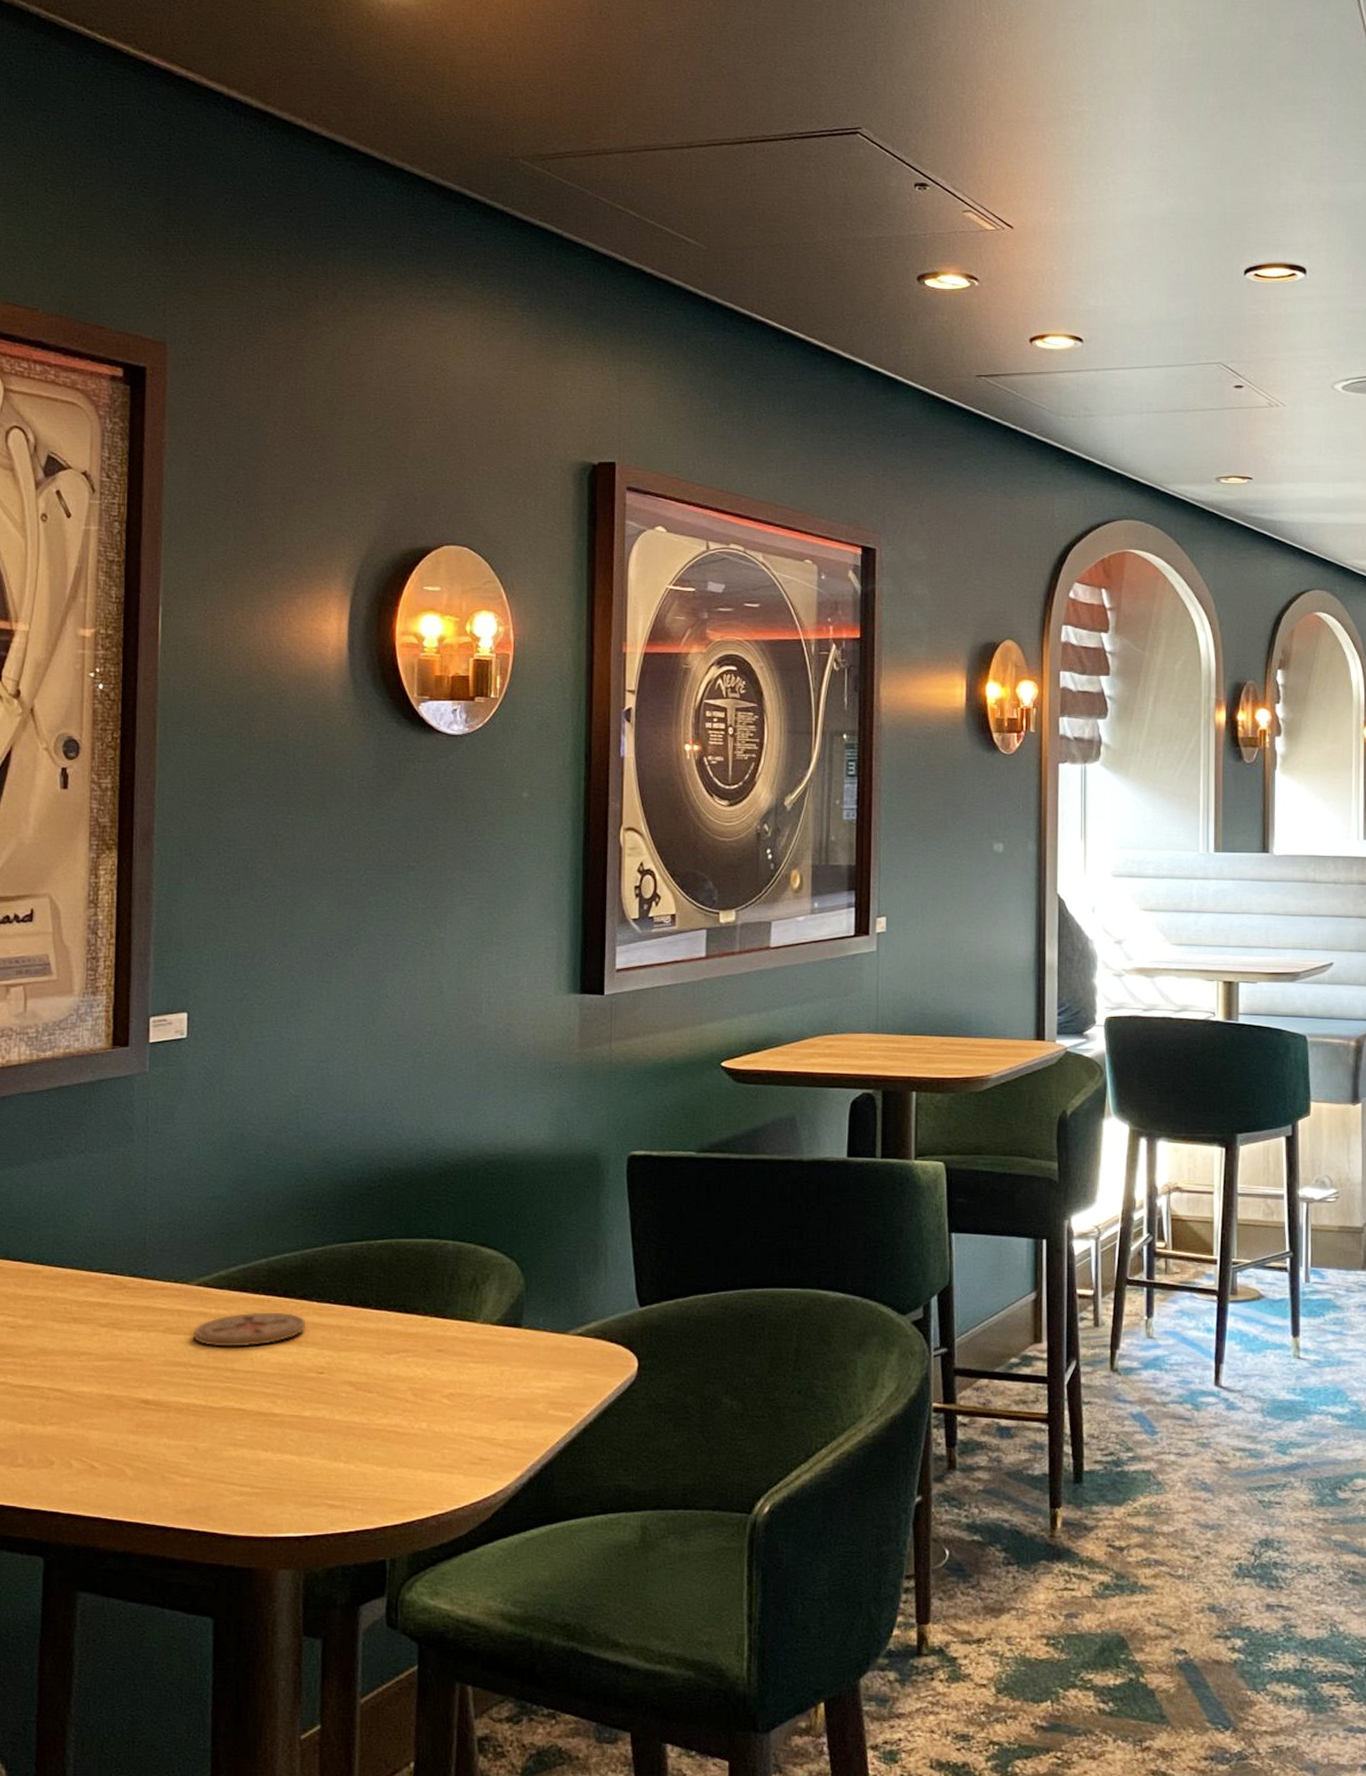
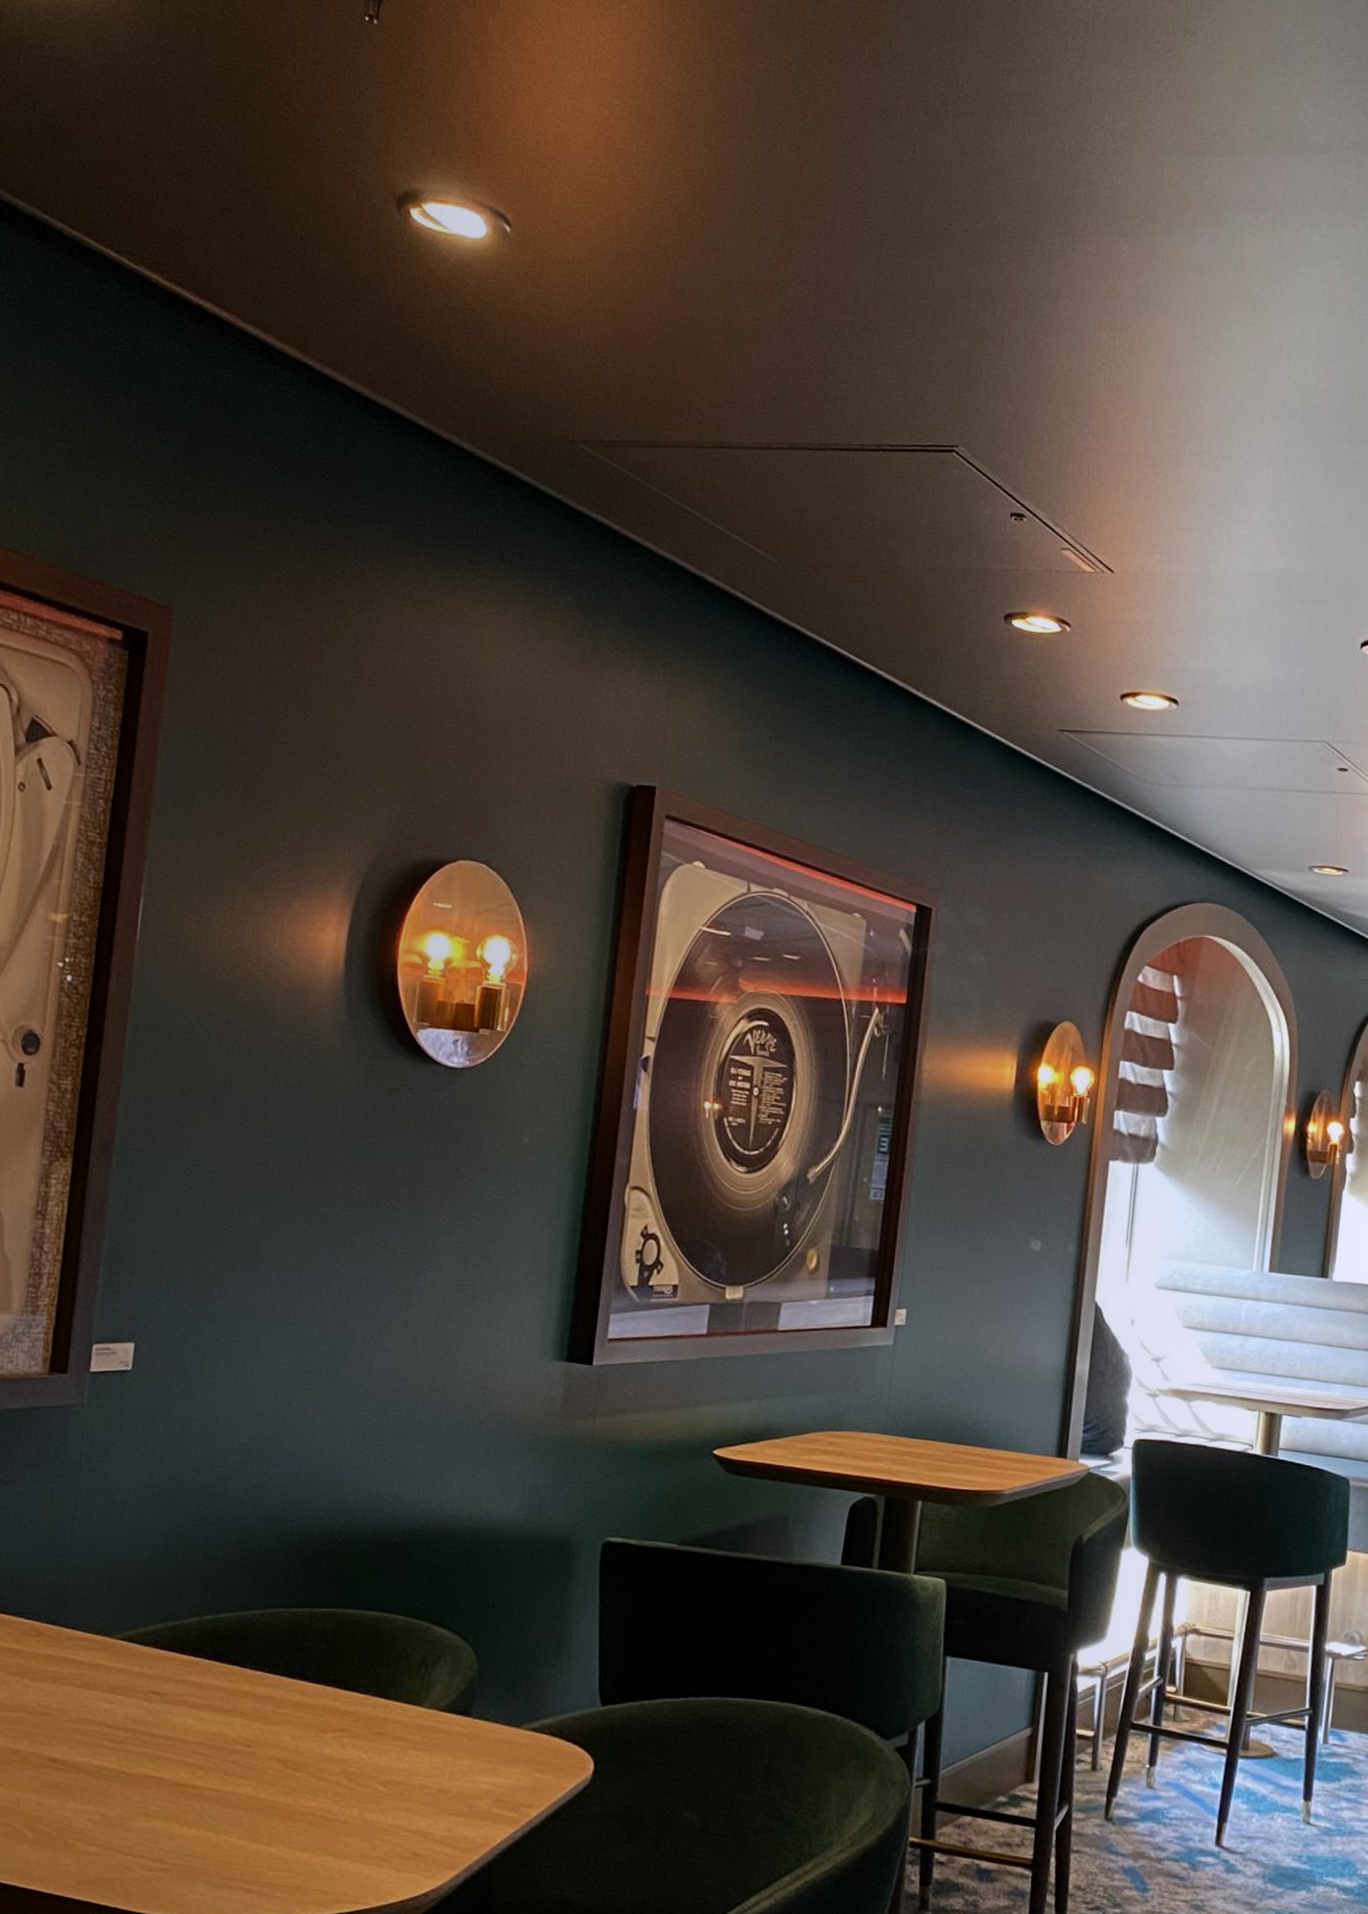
coaster: present [193,1312,305,1347] -> none [111,1673,236,1711]

